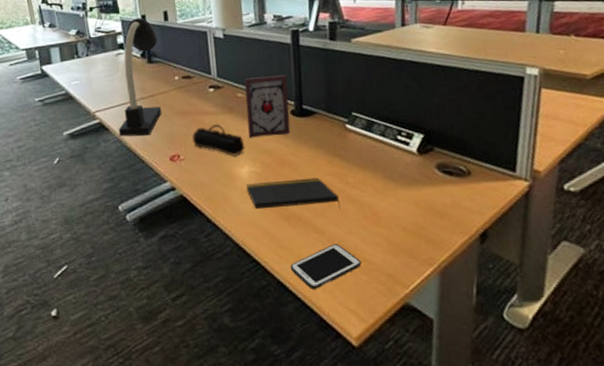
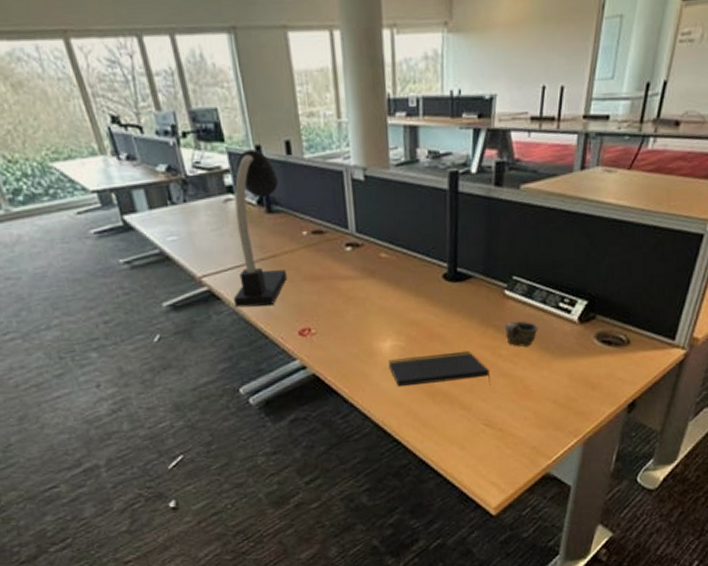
pencil case: present [192,124,245,156] -> none [326,291,389,329]
picture frame: present [244,75,291,138] -> none [389,230,442,307]
cell phone: present [290,244,361,289] -> none [433,419,507,466]
cup: none [348,151,381,176] -> present [504,321,538,348]

